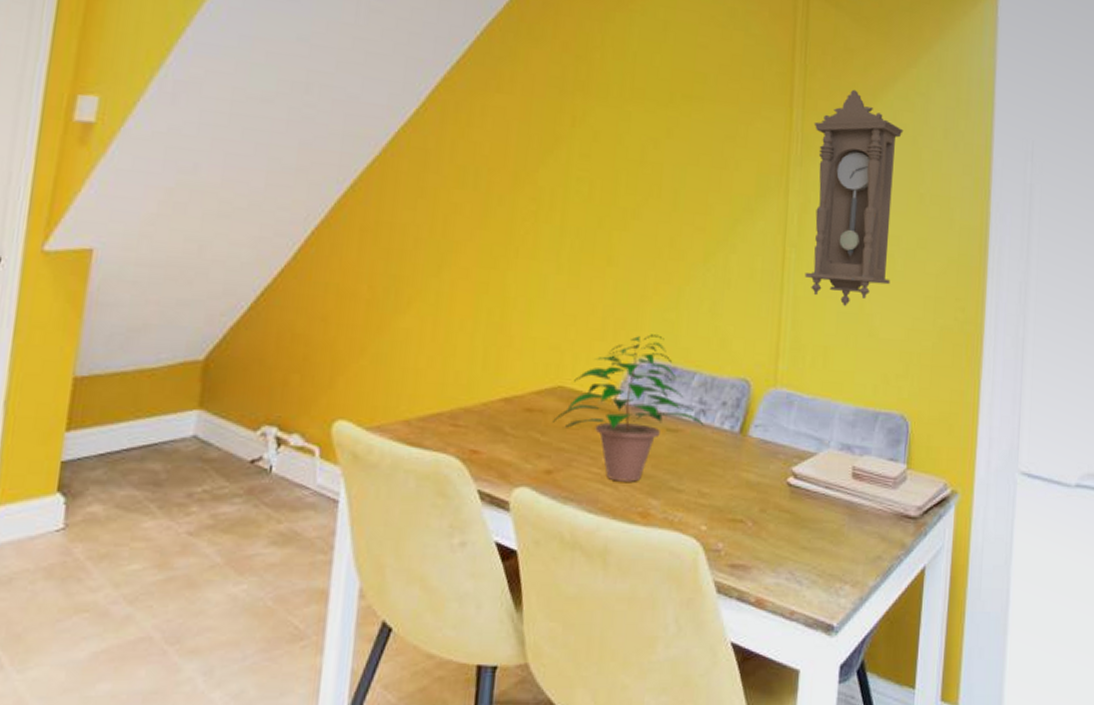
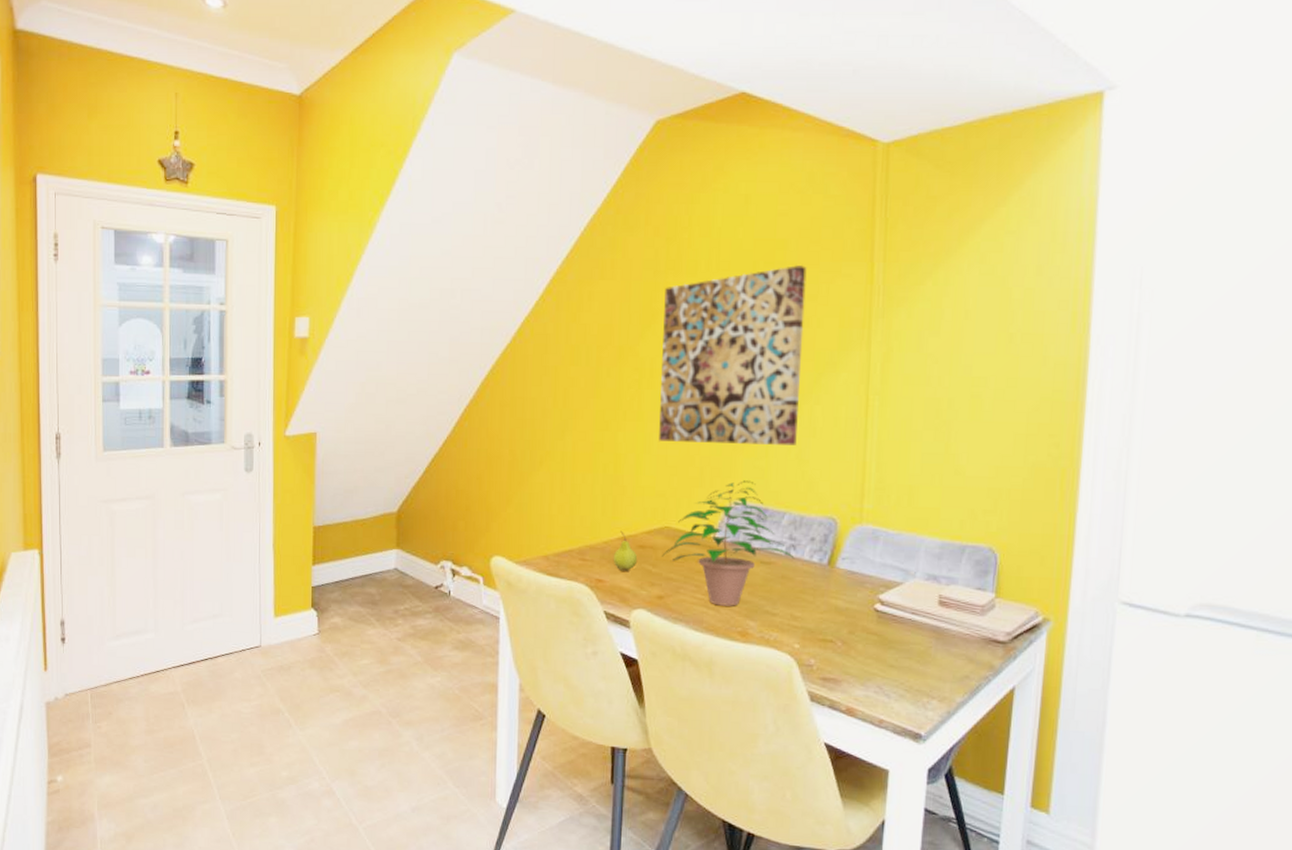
fruit: none [492,389,524,440] -> present [613,530,638,571]
wall art: none [556,101,726,297] -> present [659,264,807,445]
pendulum clock: present [804,89,904,307] -> none [888,237,992,448]

